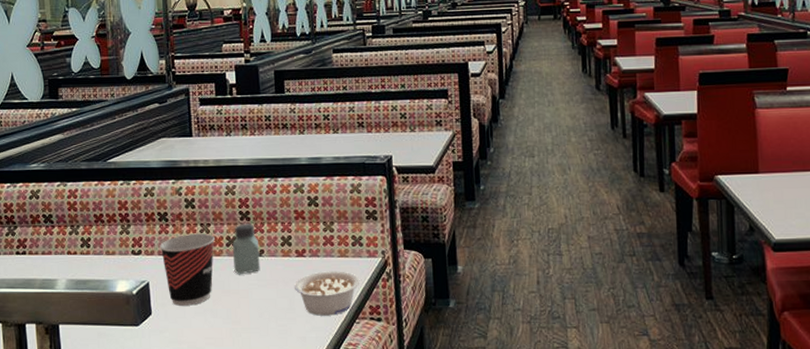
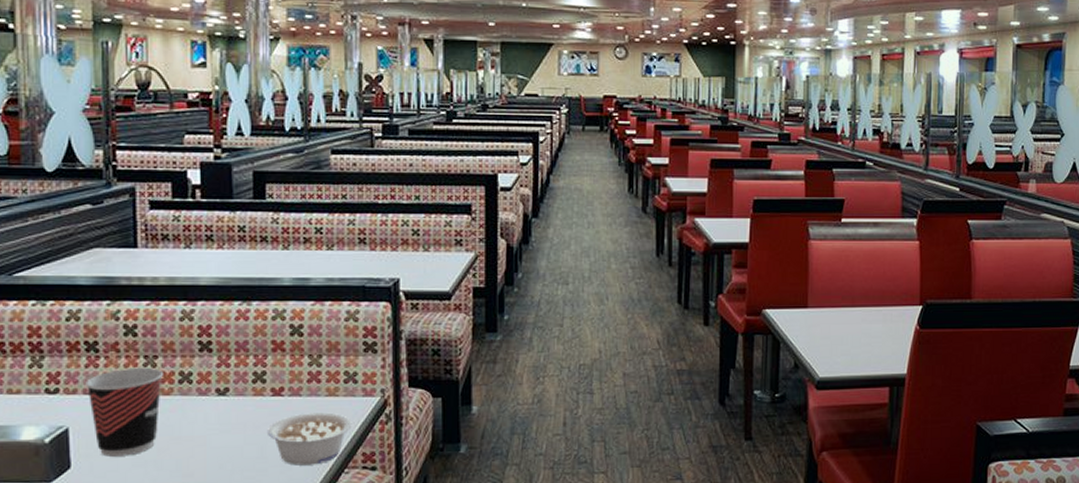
saltshaker: present [232,223,260,275] -> none [186,356,224,418]

